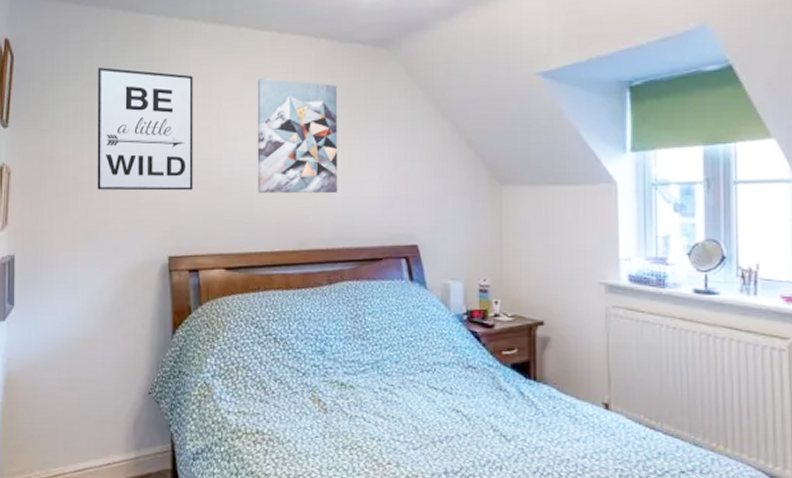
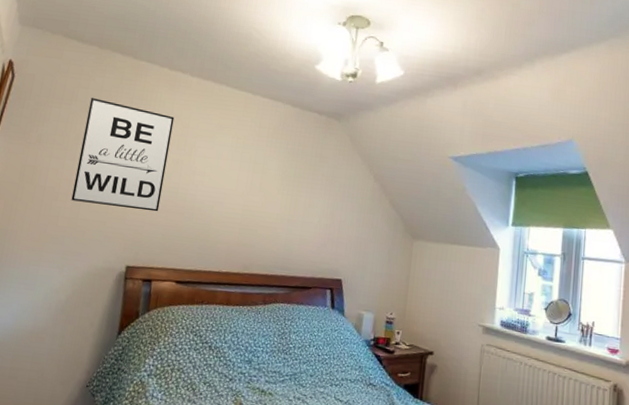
wall art: present [257,78,338,193] -> none [214,128,294,229]

